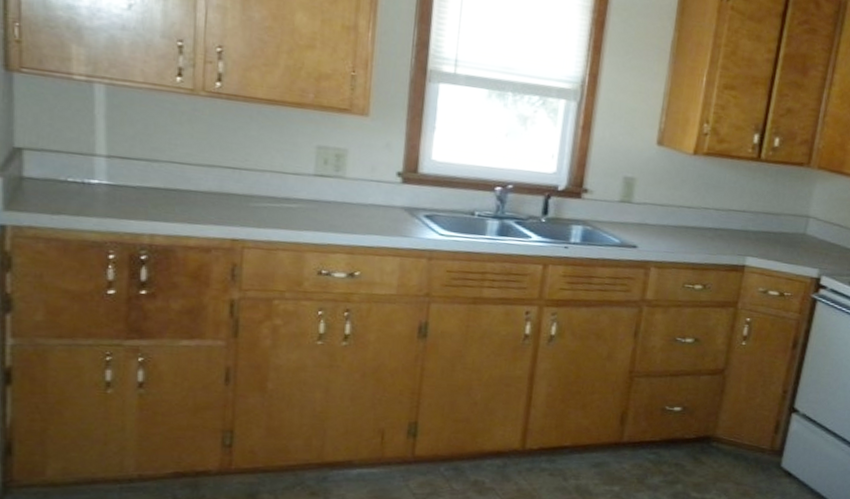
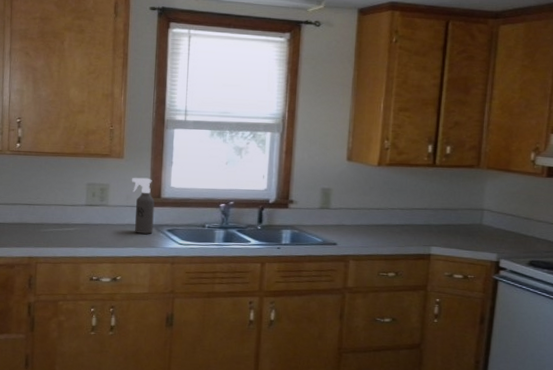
spray bottle: none [379,142,409,219] -> present [132,177,155,234]

